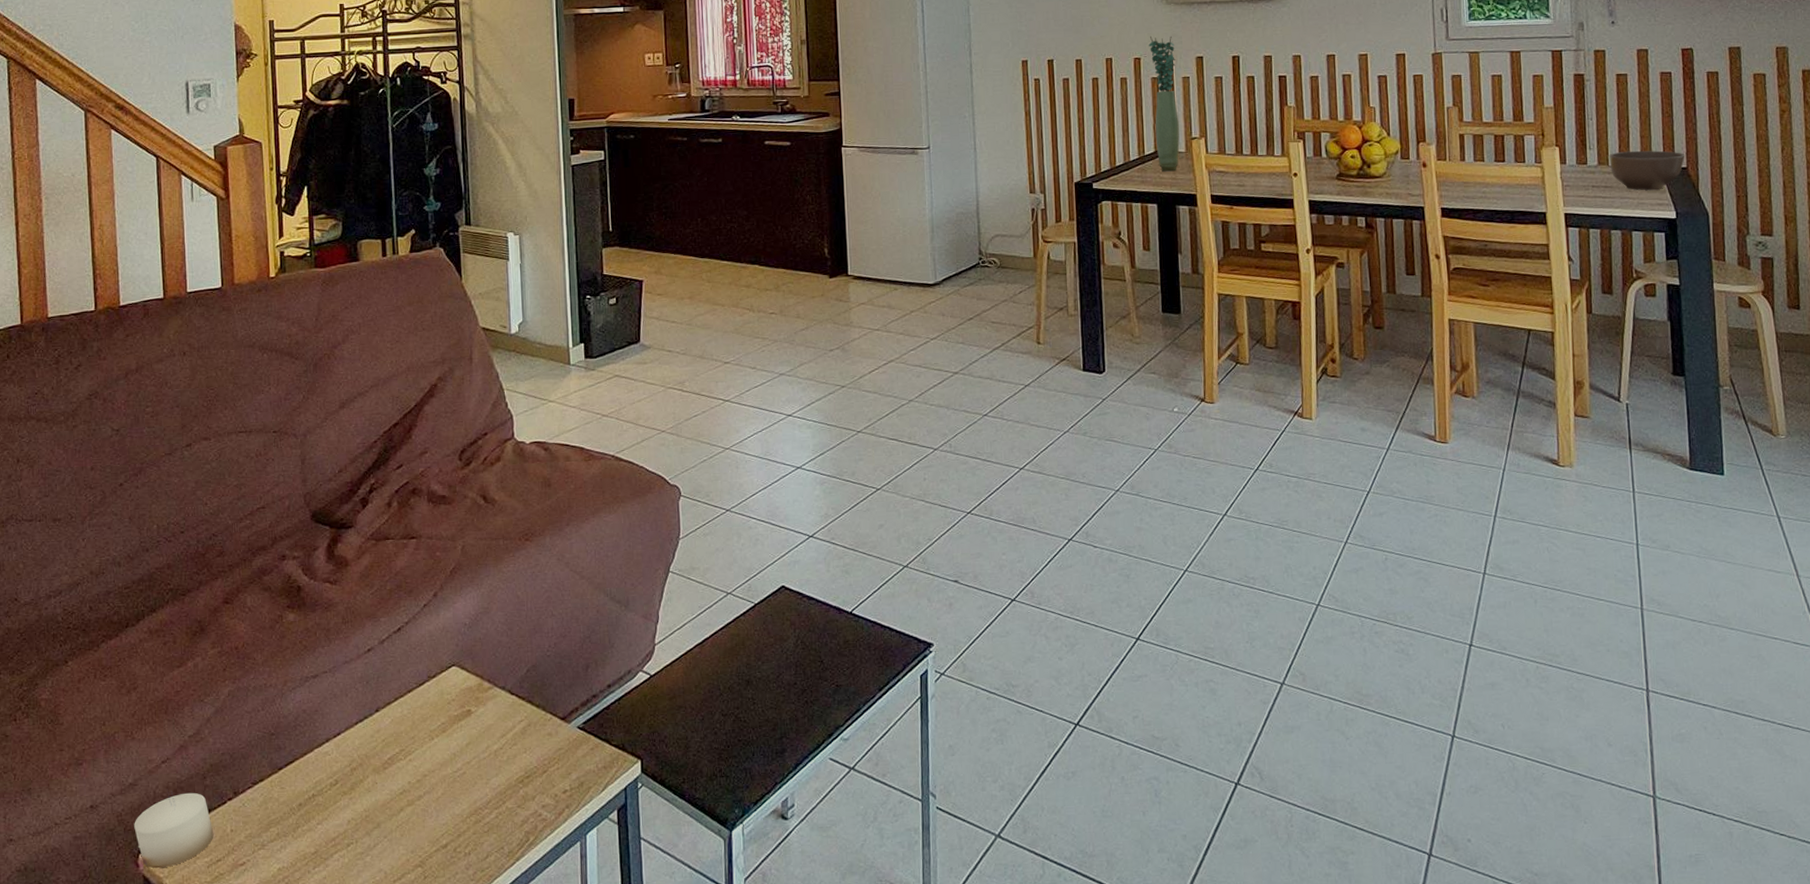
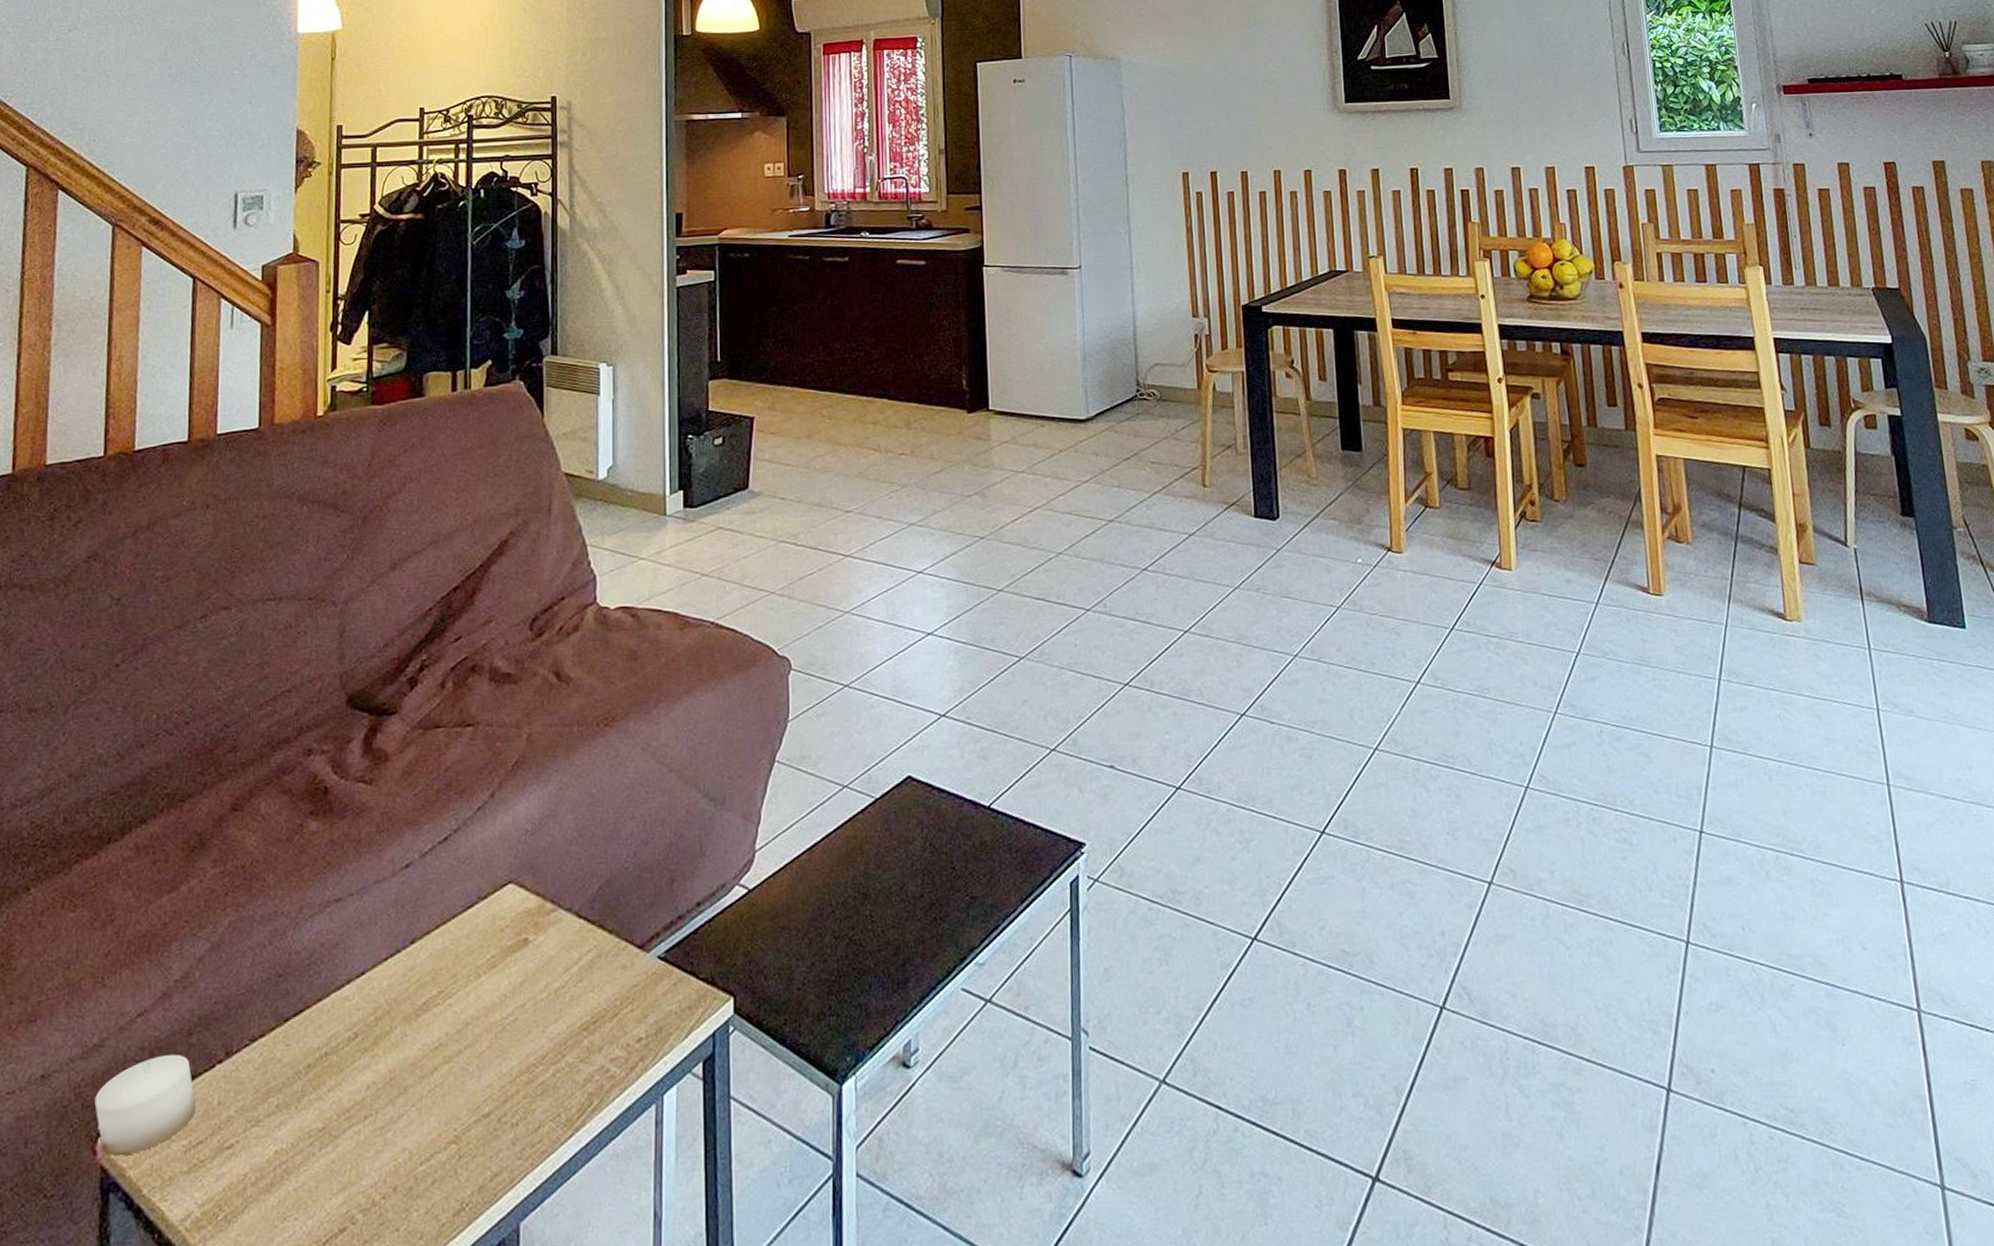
vase: present [1148,35,1180,172] -> none [1319,146,1356,294]
bowl: present [1609,150,1686,190] -> none [1816,270,1897,313]

